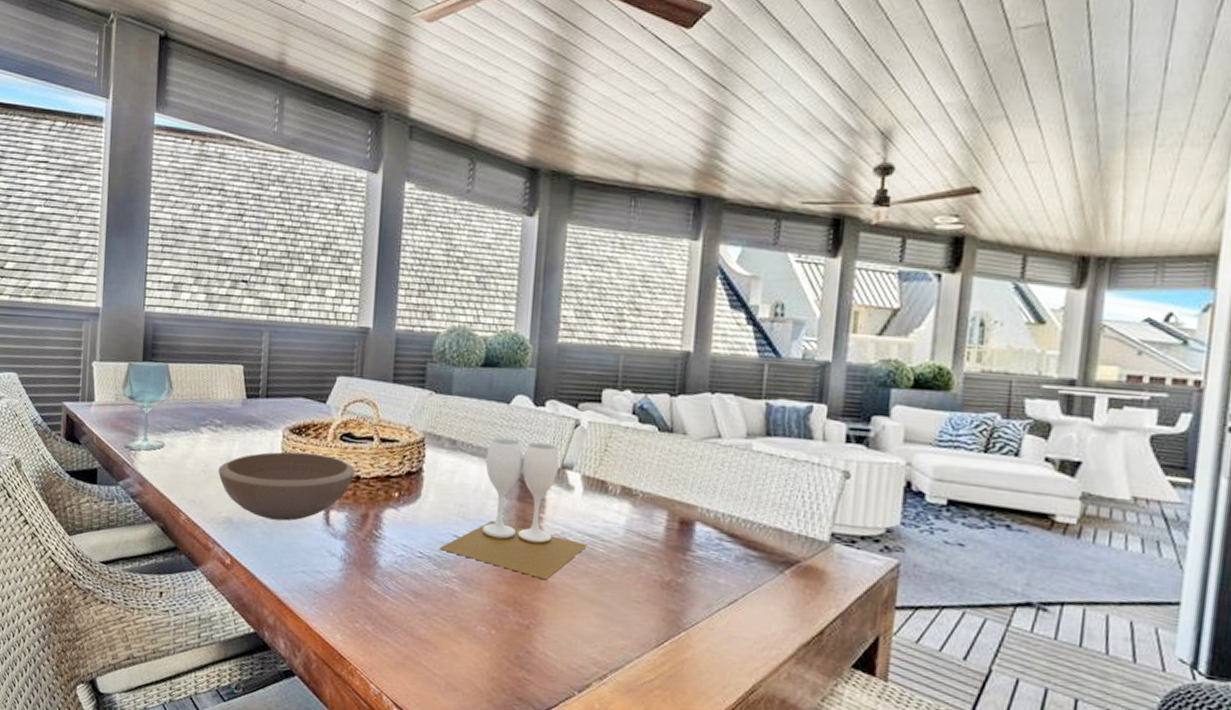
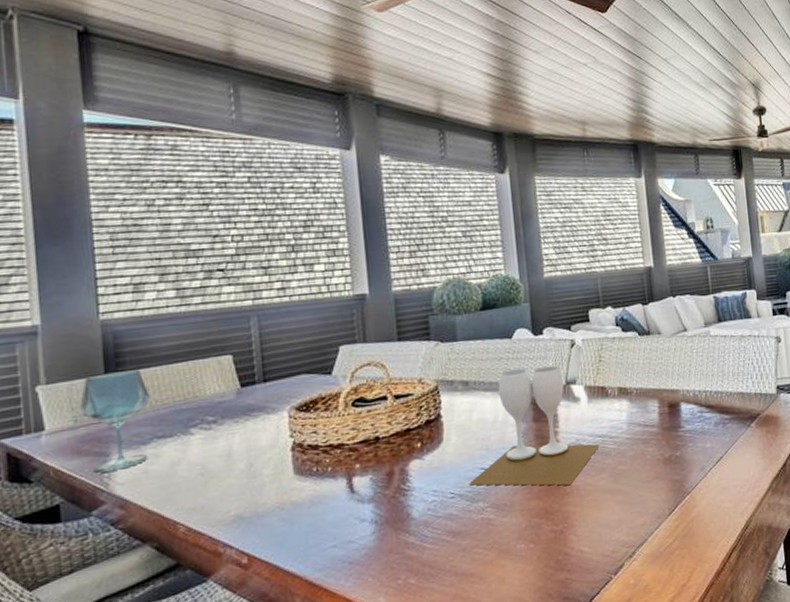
bowl: present [218,452,356,521] -> none [218,424,374,505]

